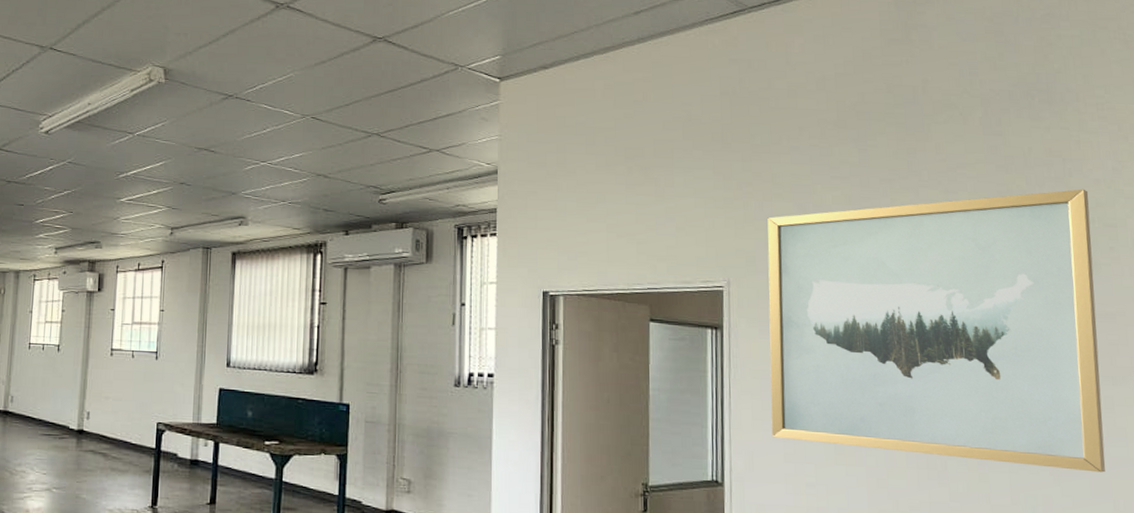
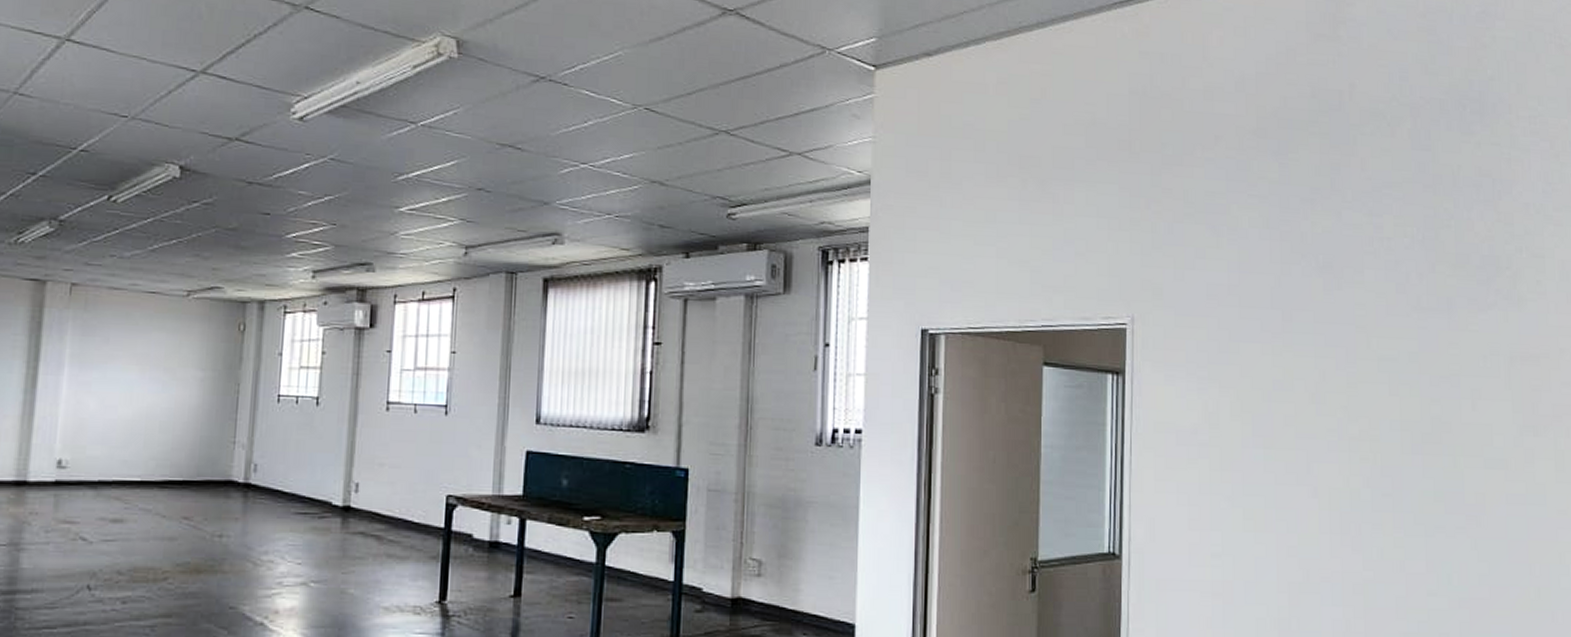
wall art: present [767,189,1106,473] -> none [1175,214,1523,534]

